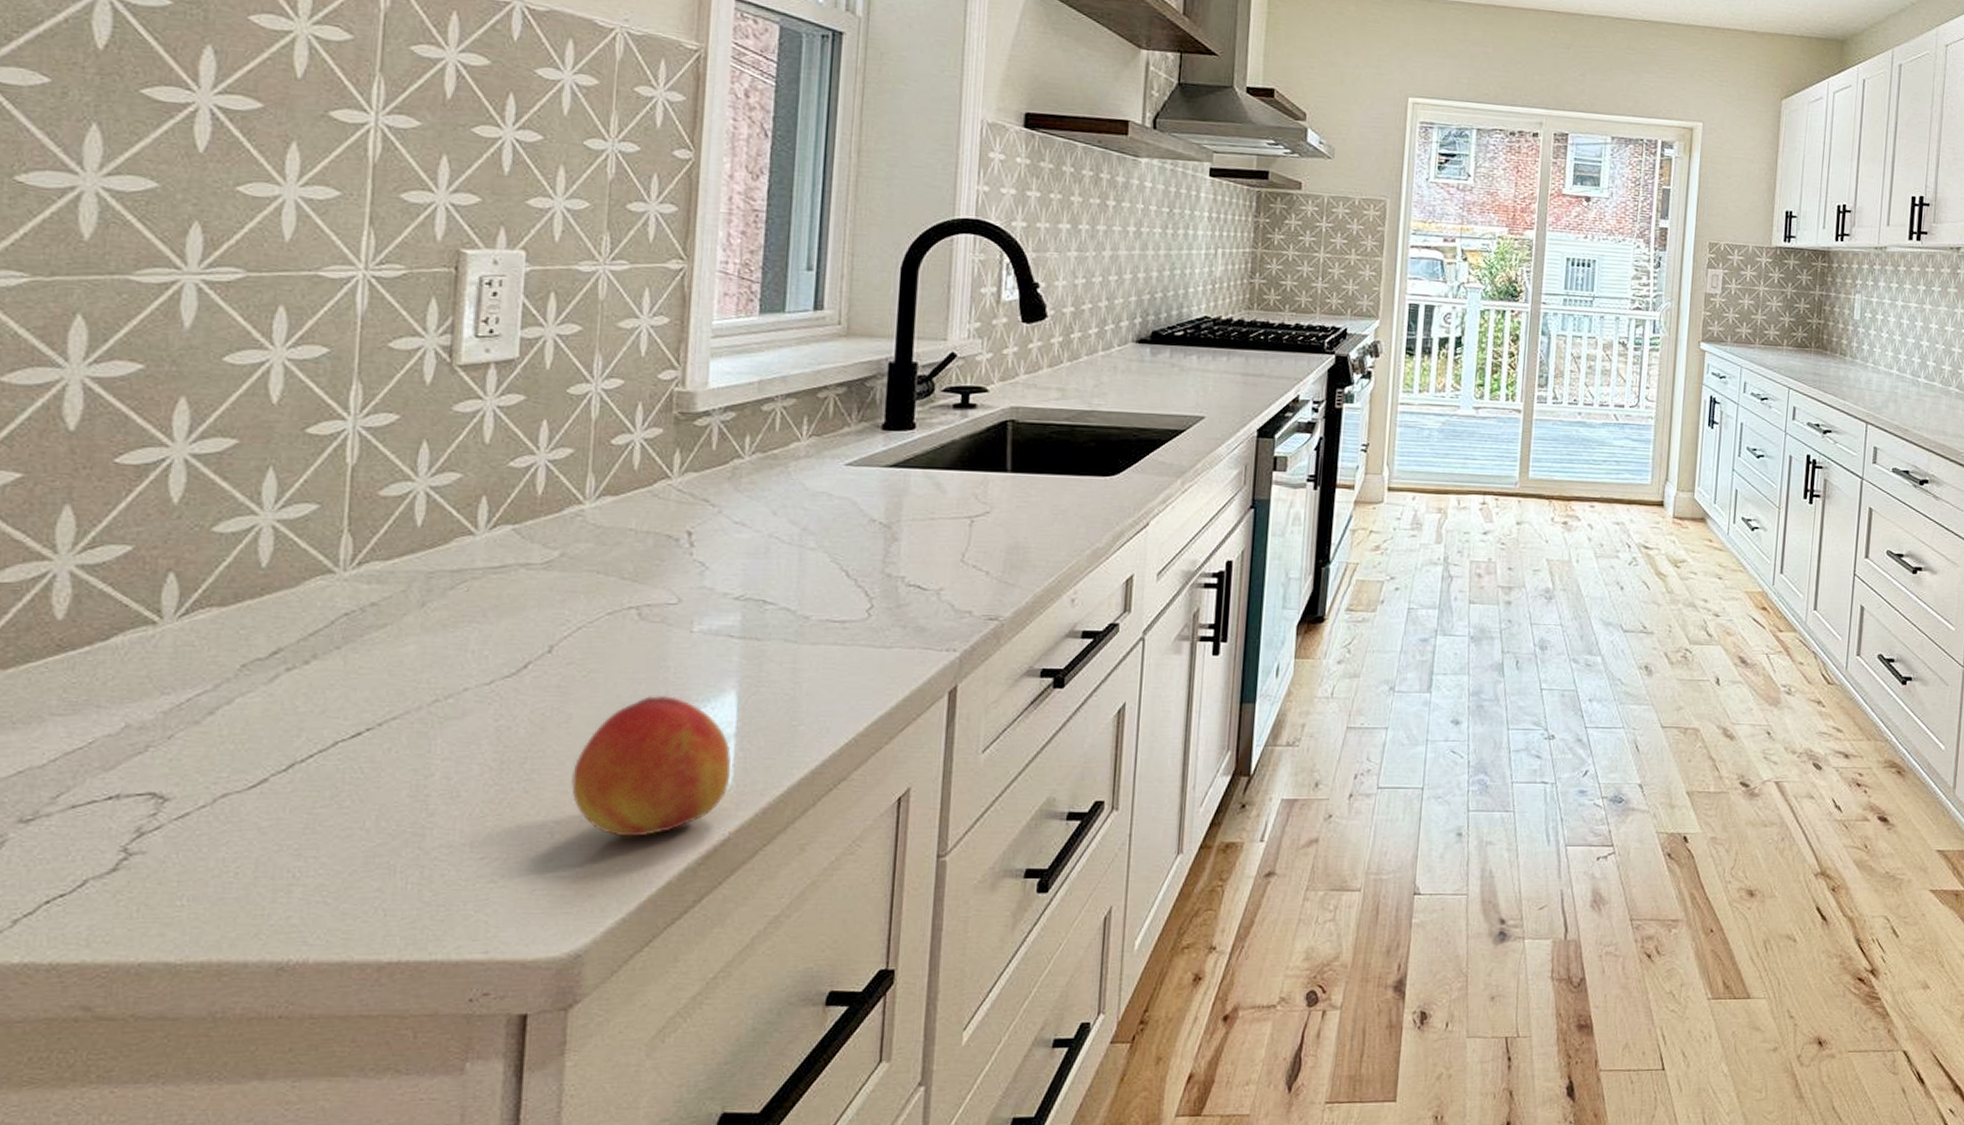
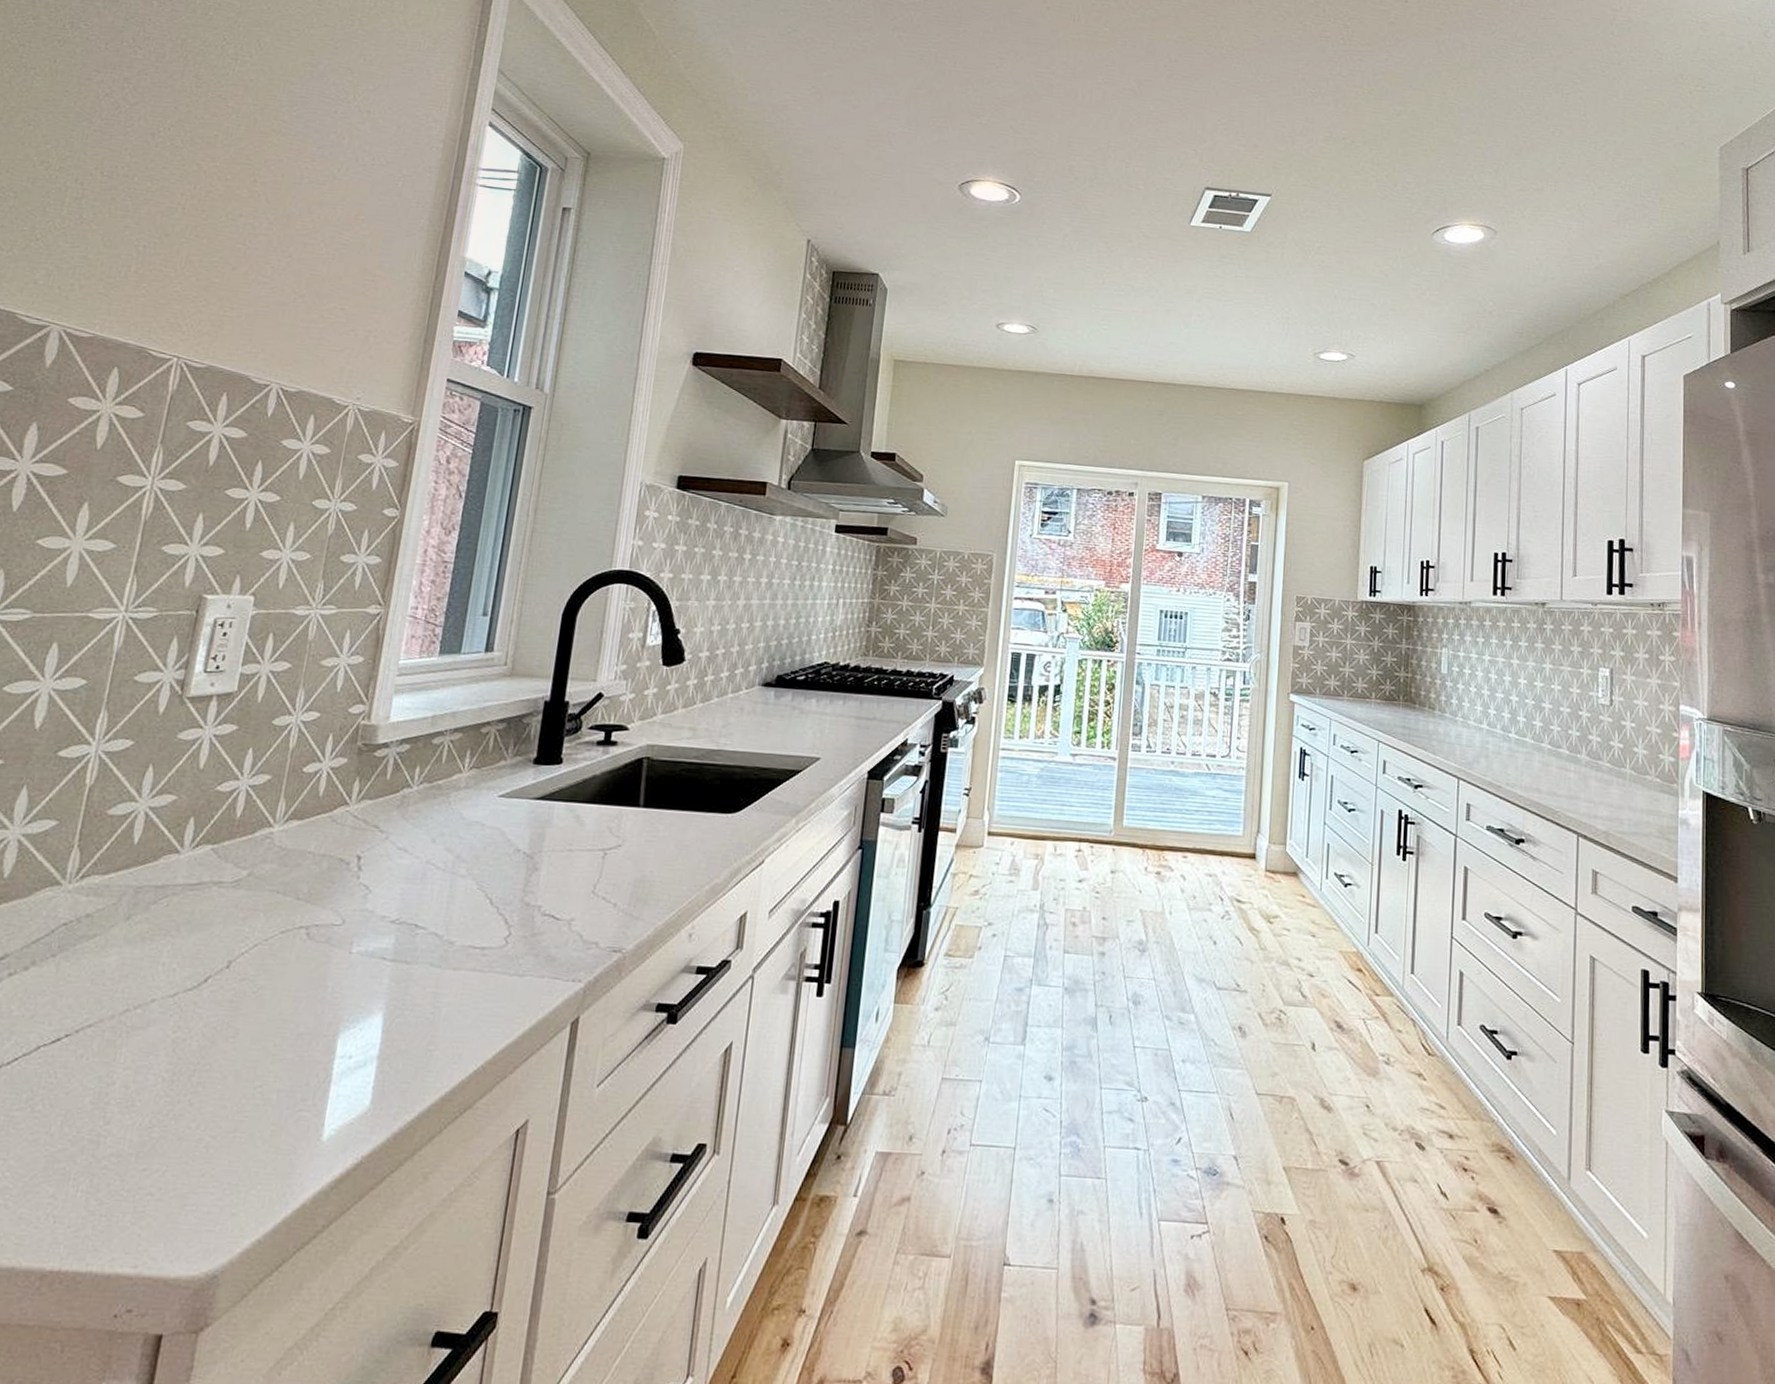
peach: present [571,696,732,837] -> none [230,1014,373,1156]

